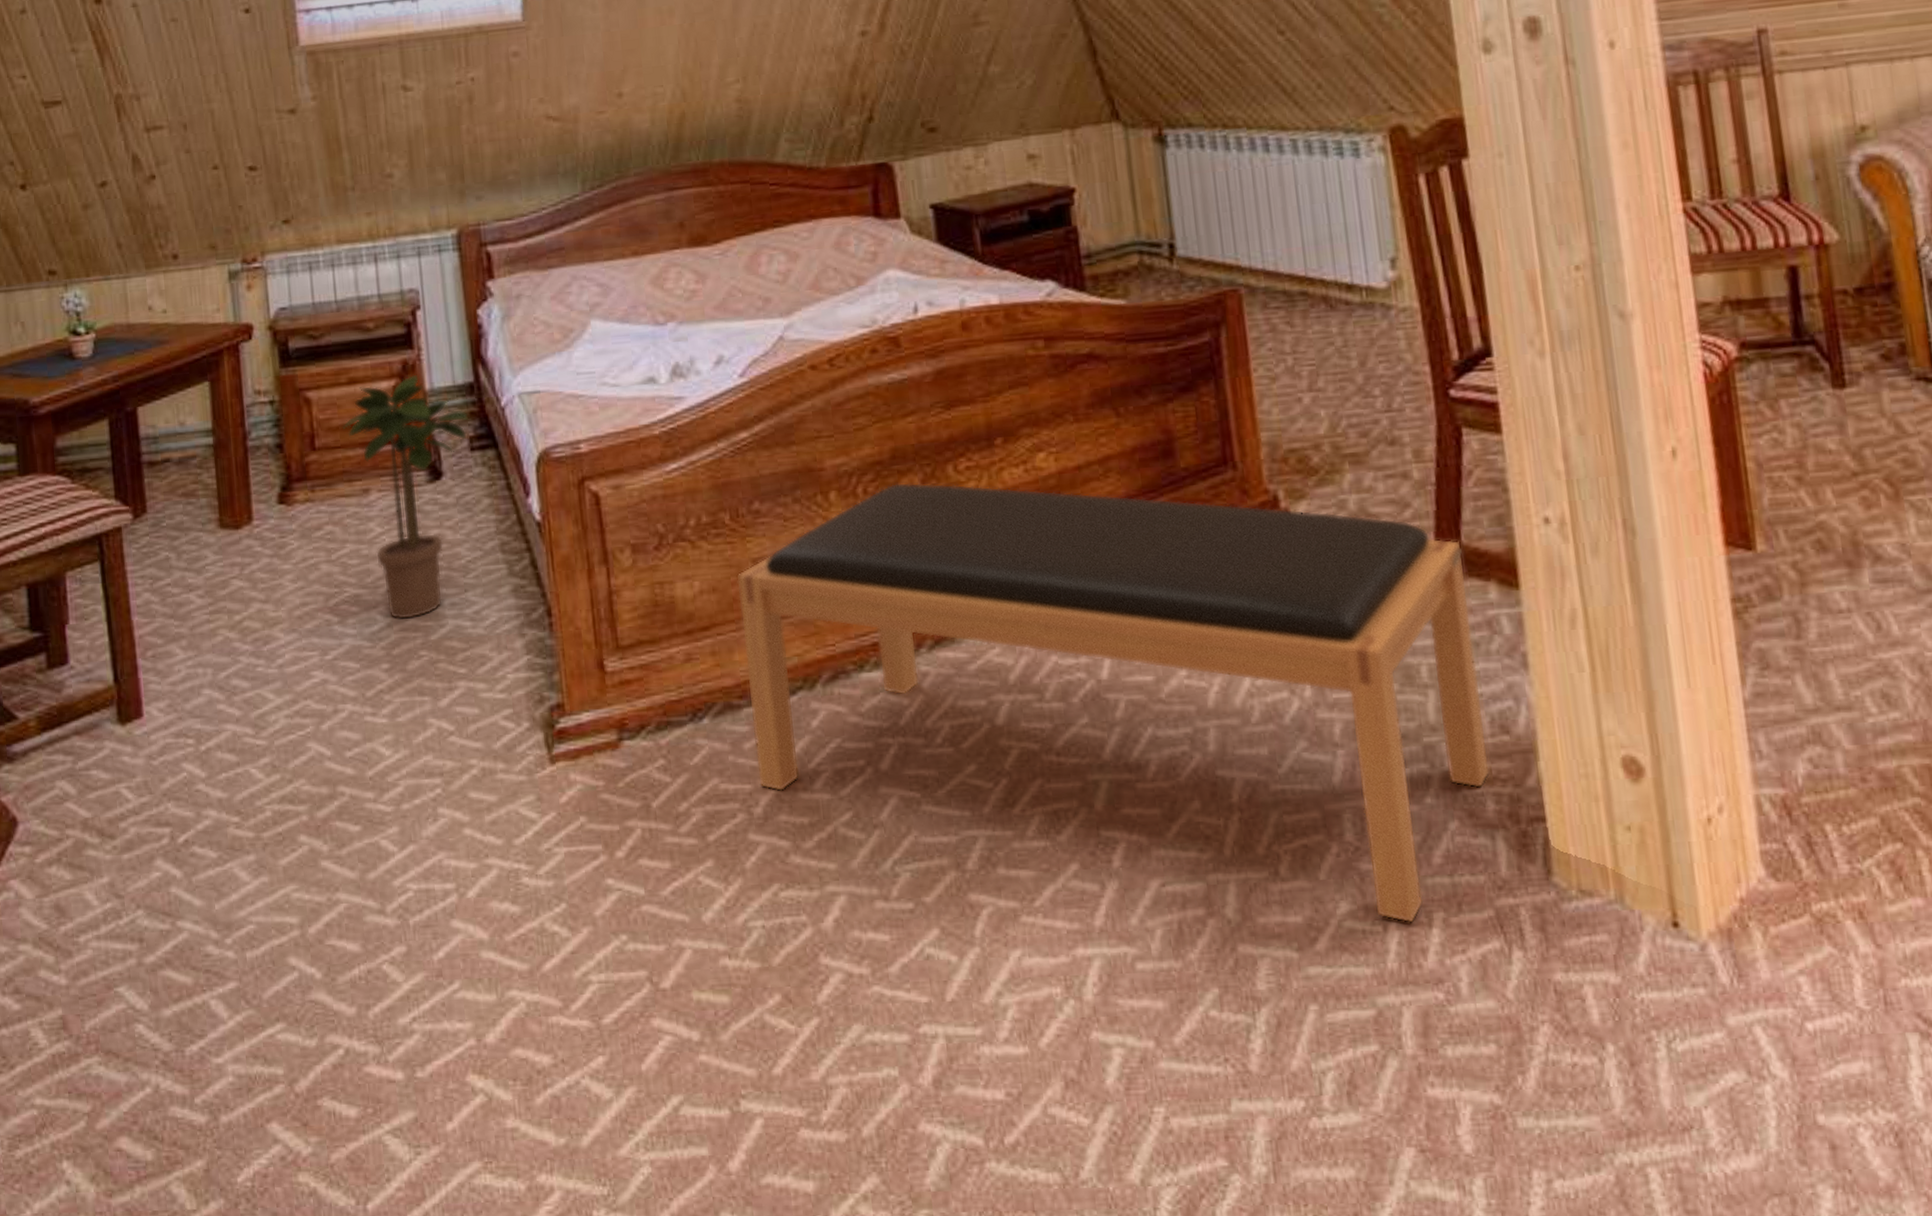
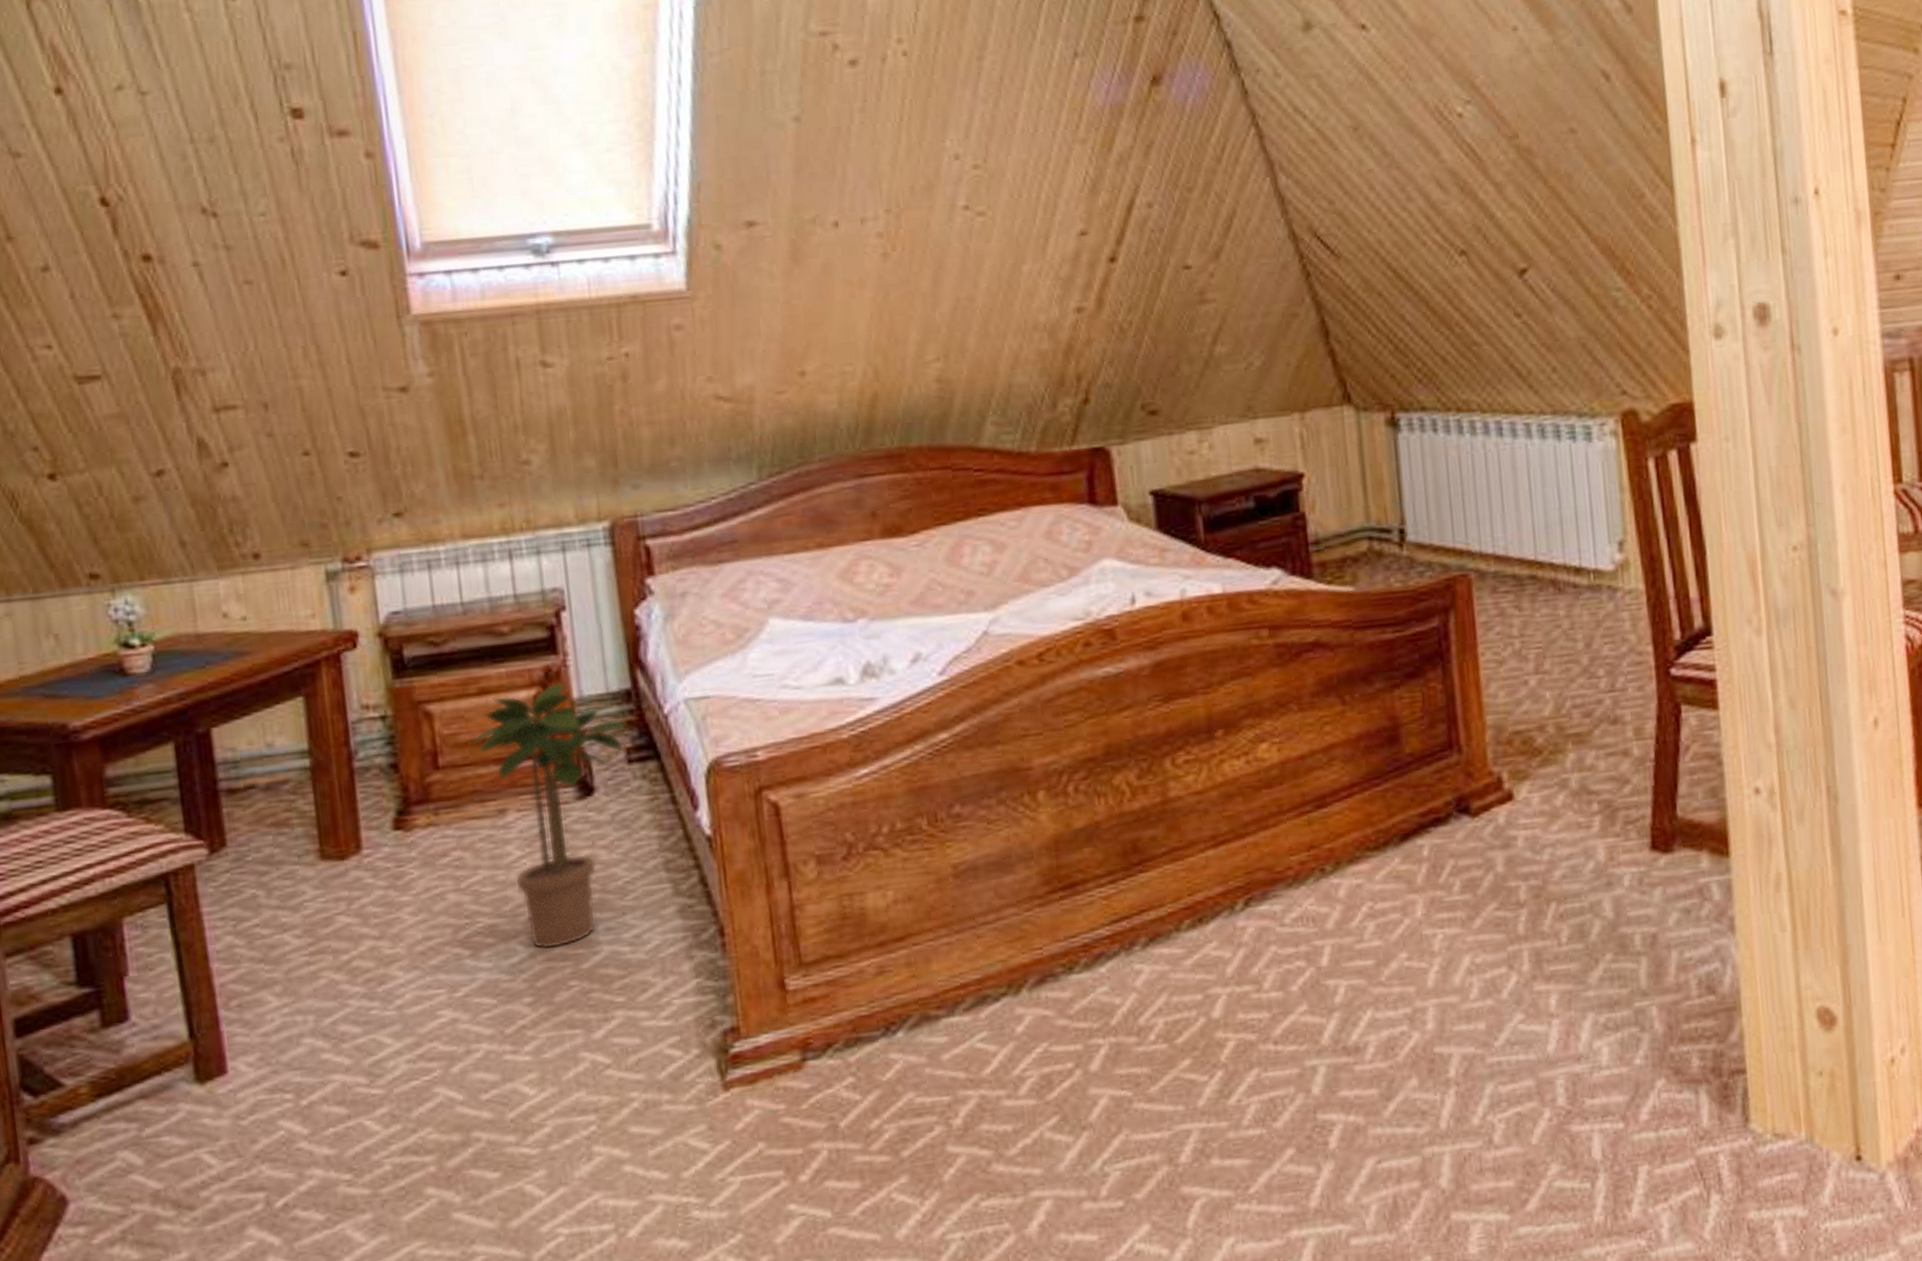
bench: present [737,482,1491,923] -> none [935,778,1697,1178]

